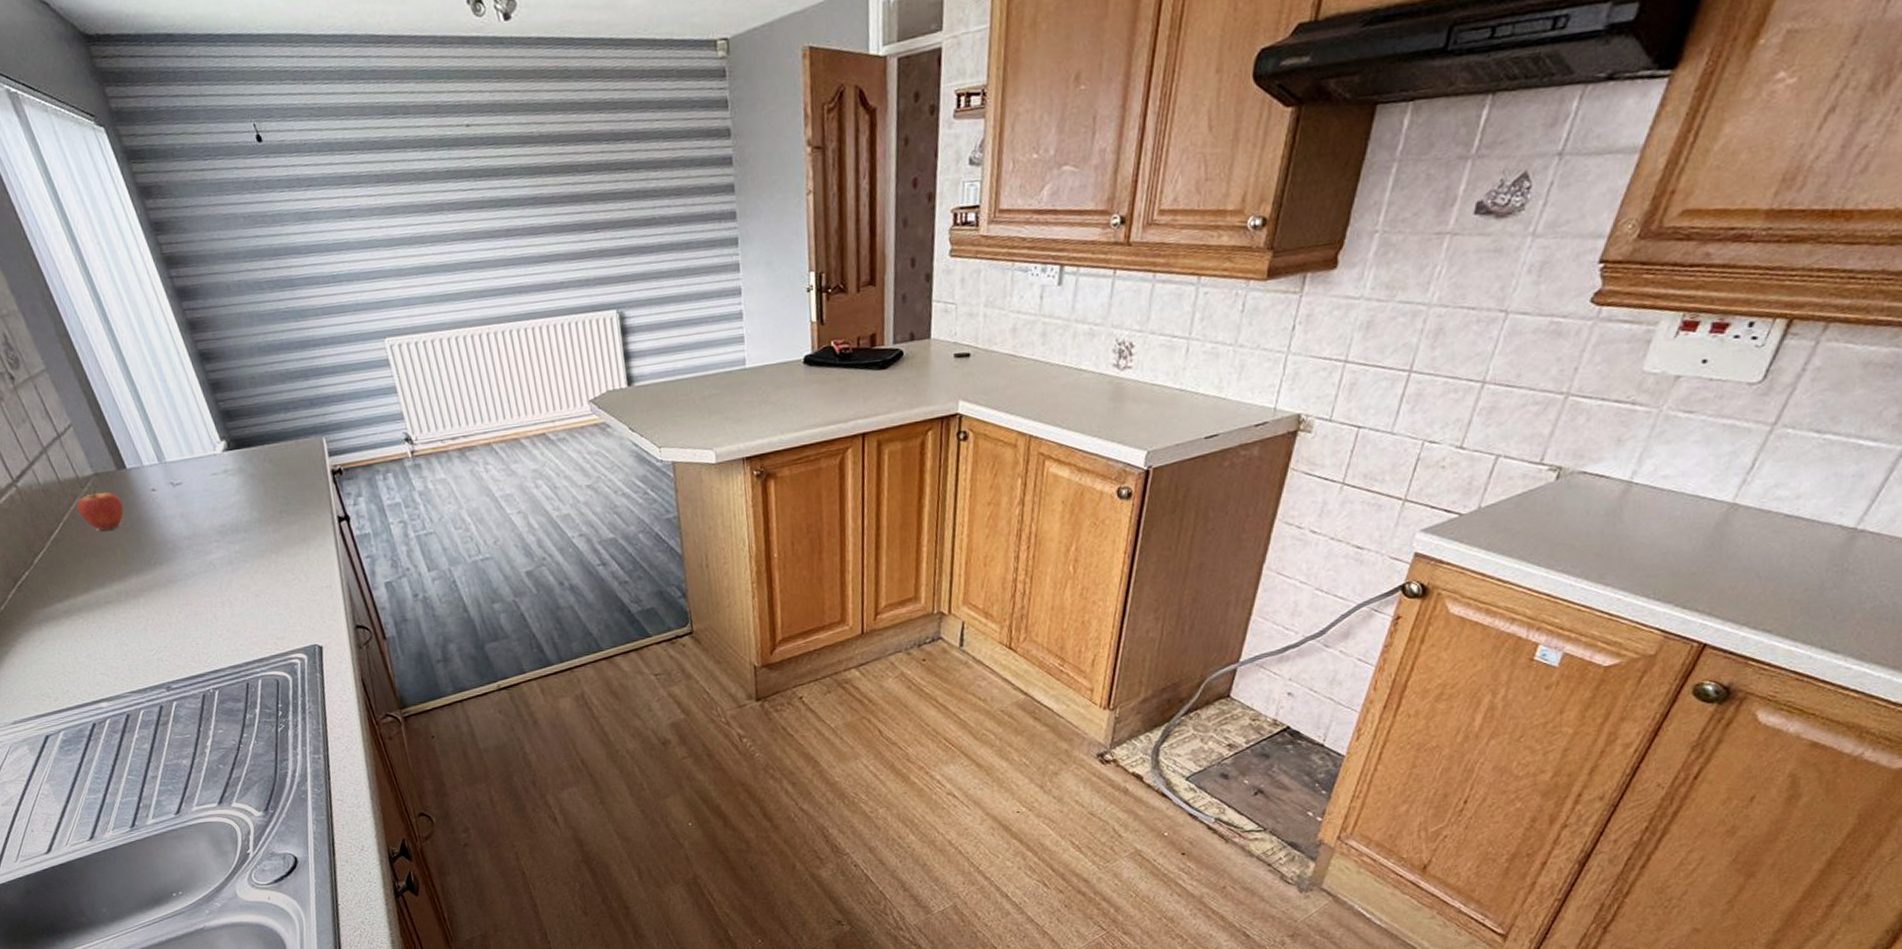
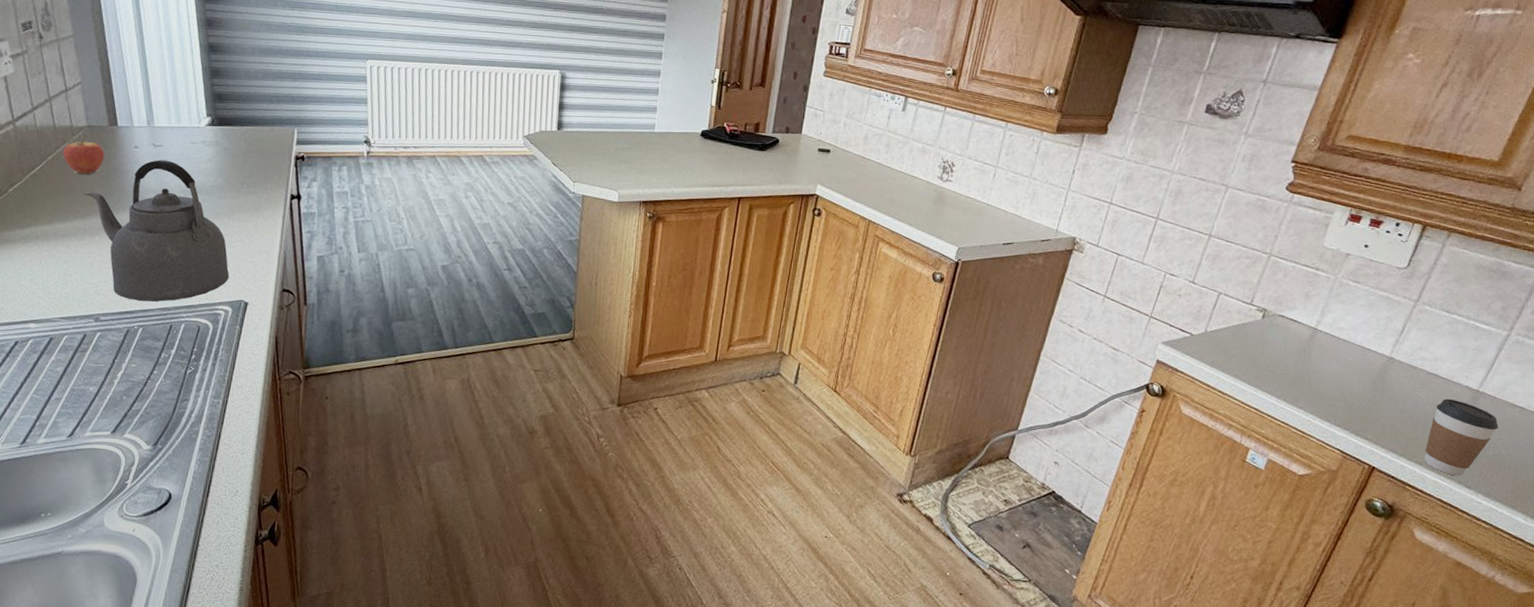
kettle: none [114,499,295,663] -> present [84,159,230,302]
coffee cup: none [1774,544,1882,640] -> present [1424,398,1498,476]

